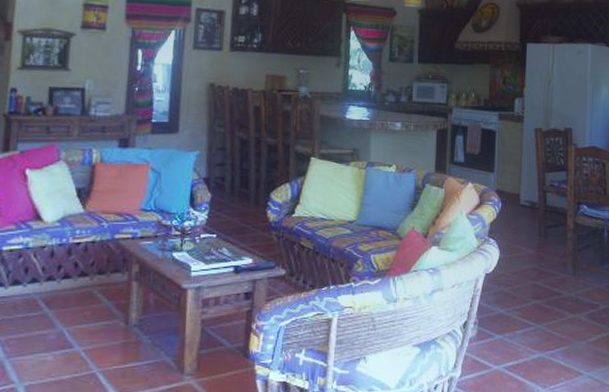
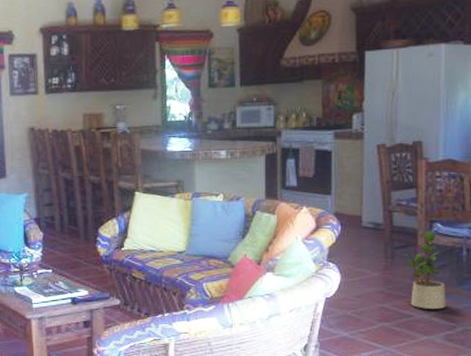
potted plant: none [555,210,590,287] -> present [404,229,446,309]

